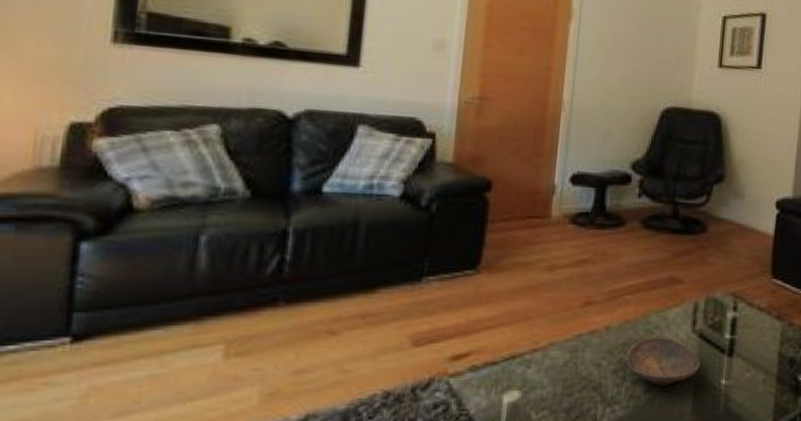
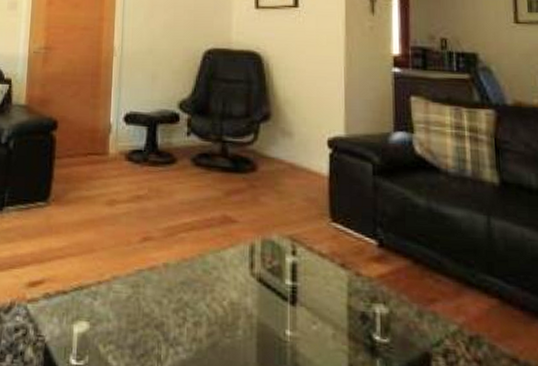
decorative bowl: present [626,337,701,386] -> none [186,277,262,331]

